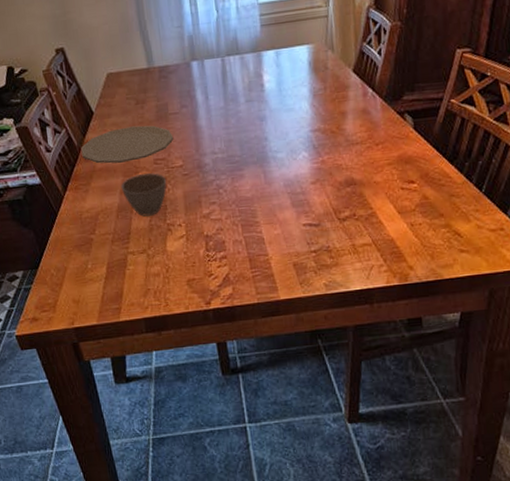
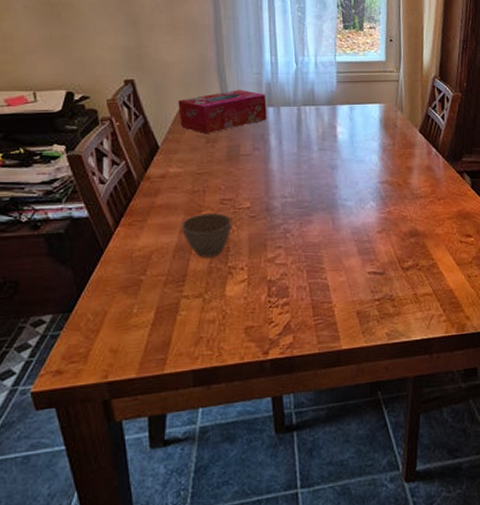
plate: present [81,125,174,164] -> none [141,164,243,202]
tissue box: none [106,45,192,96] -> present [178,89,267,135]

